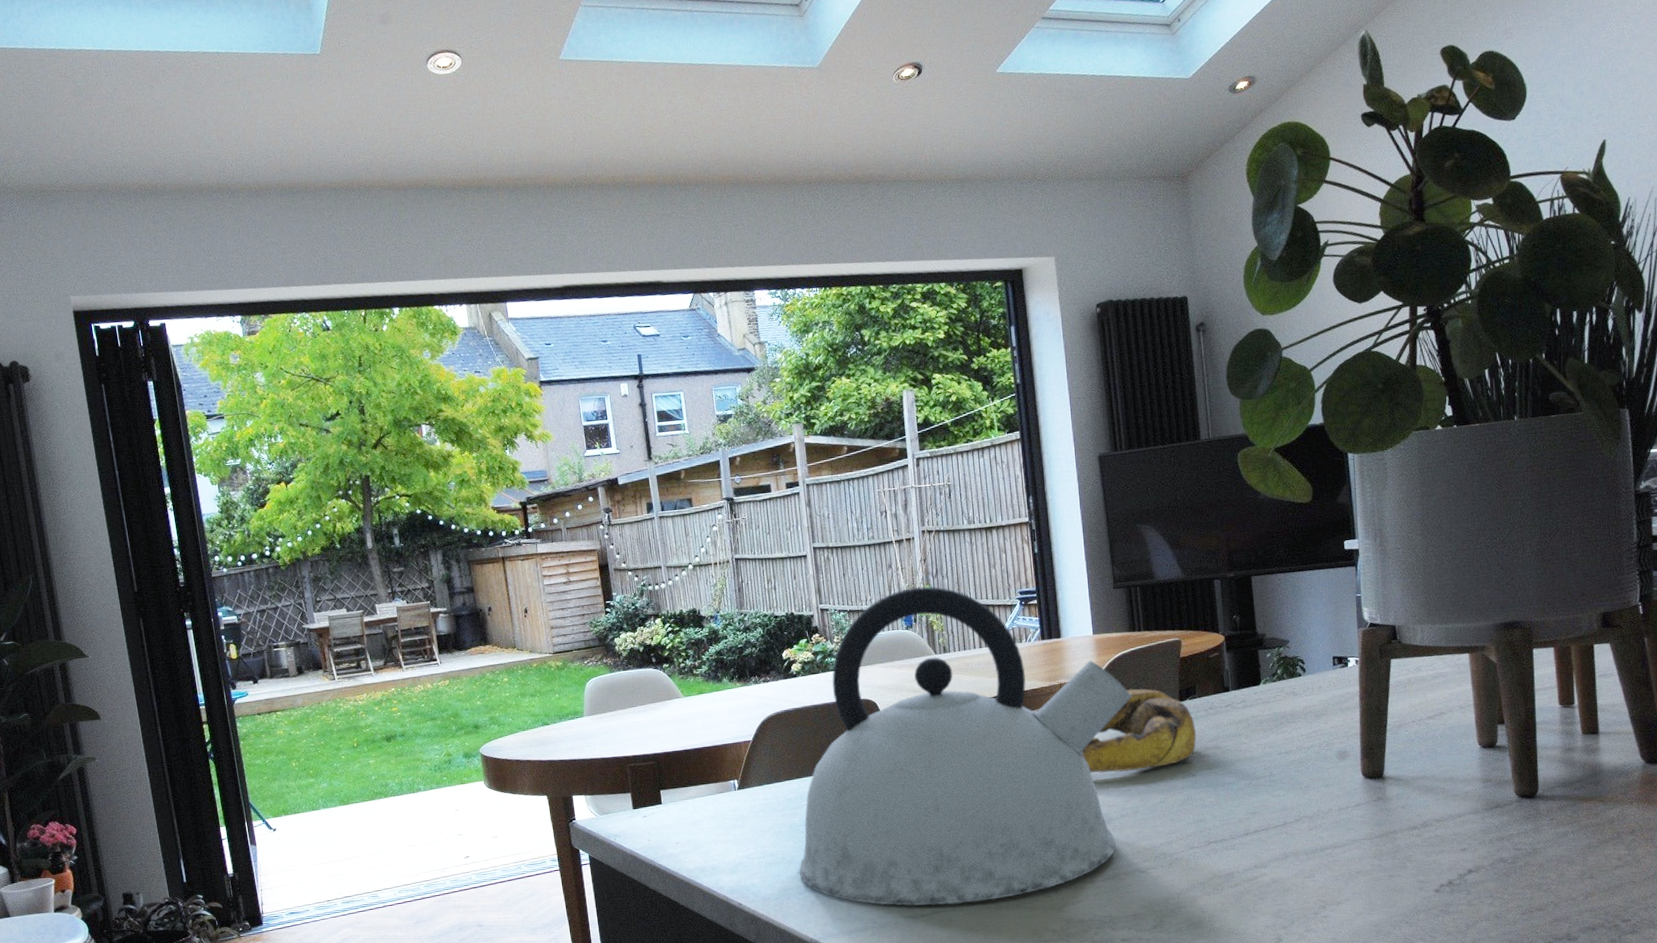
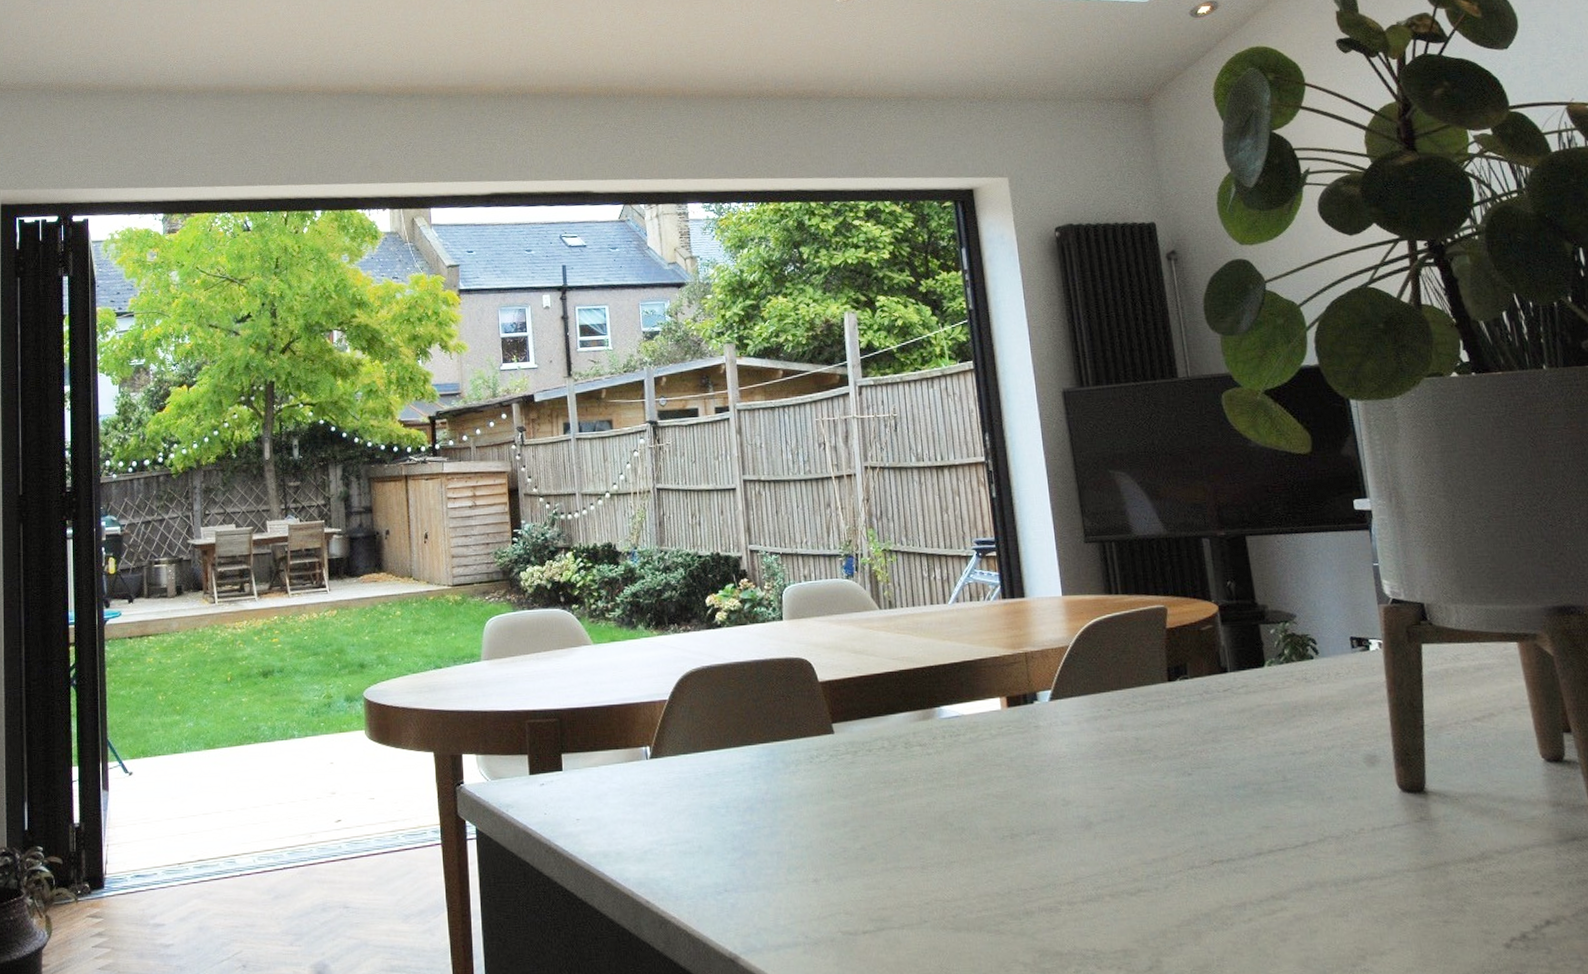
kettle: present [799,586,1132,906] -> none [718,530,1111,920]
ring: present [1032,688,1197,773] -> none [993,663,1191,766]

